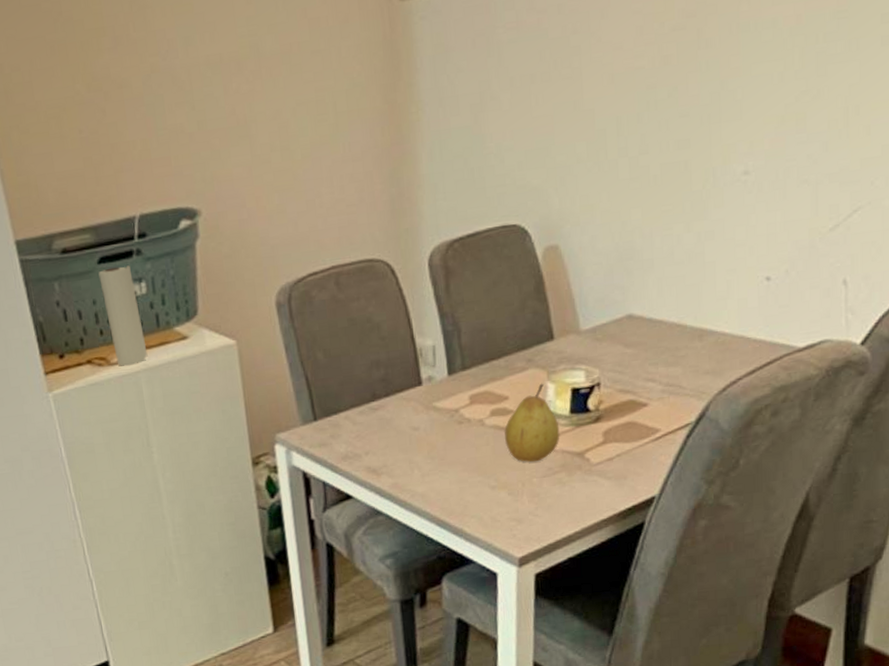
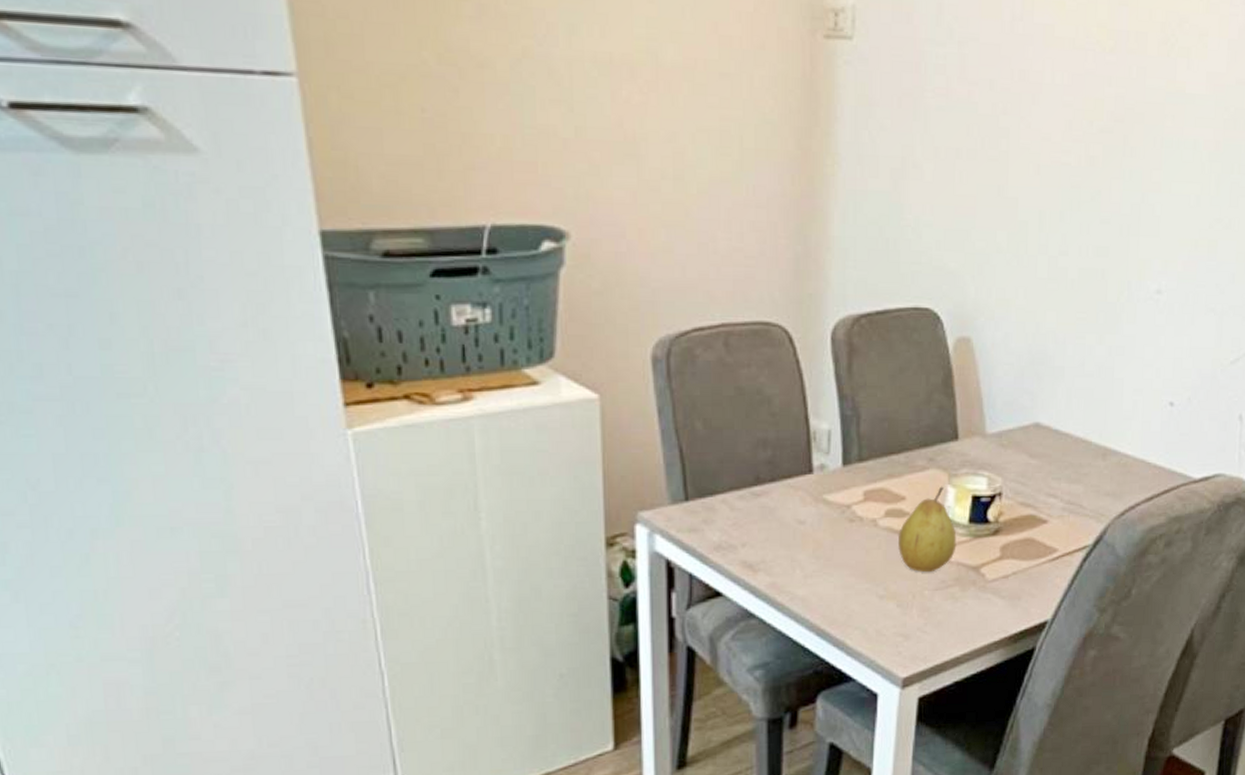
paper towel roll: present [98,265,148,366] -> none [430,284,486,408]

